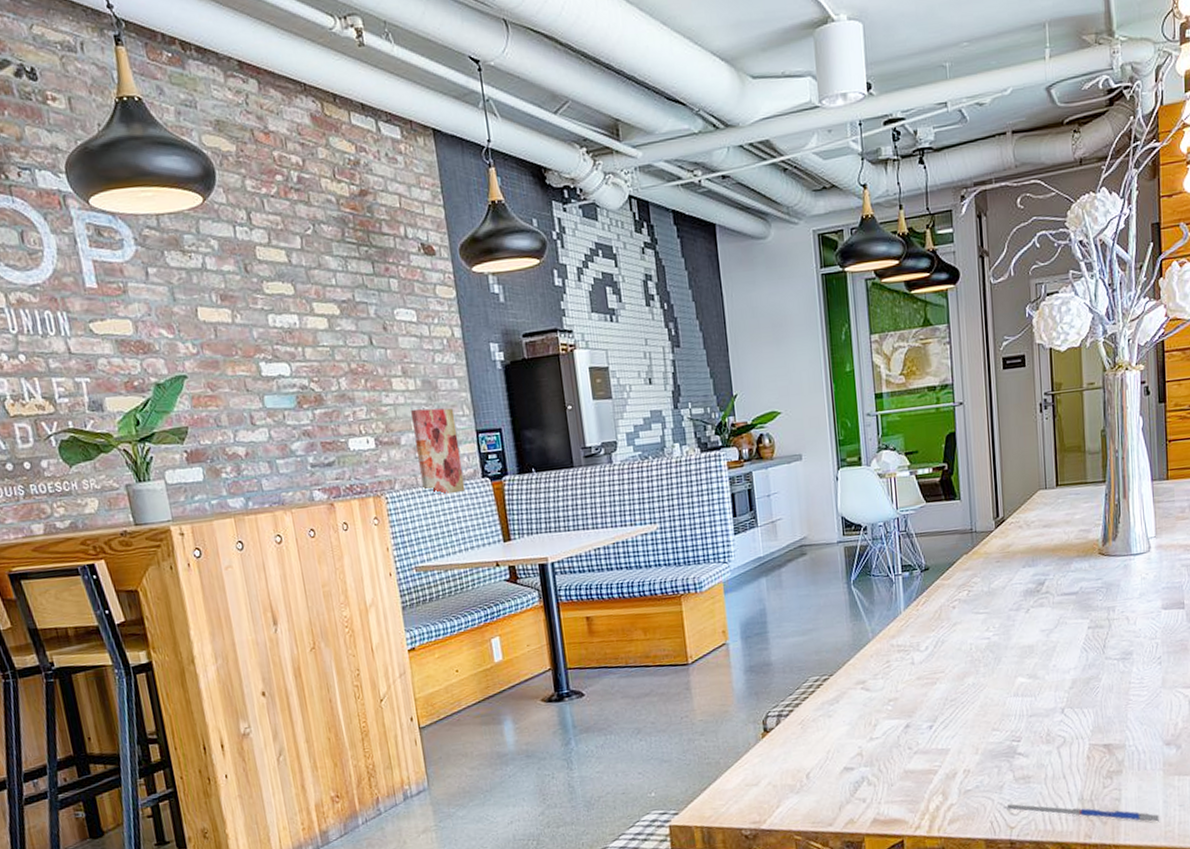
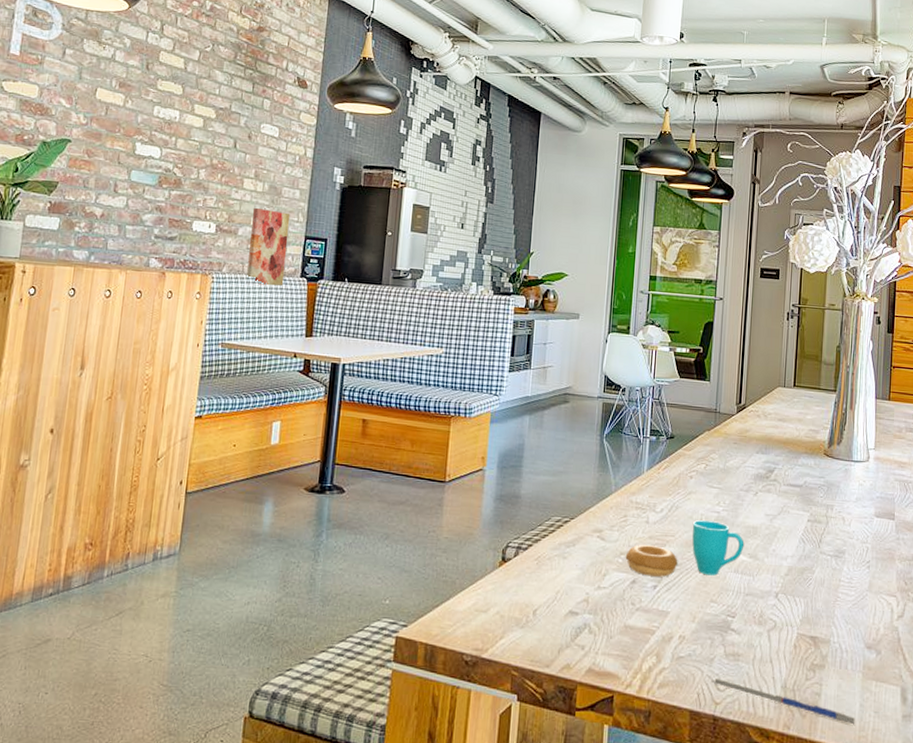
cup: none [894,648,1022,718] -> present [625,520,744,577]

